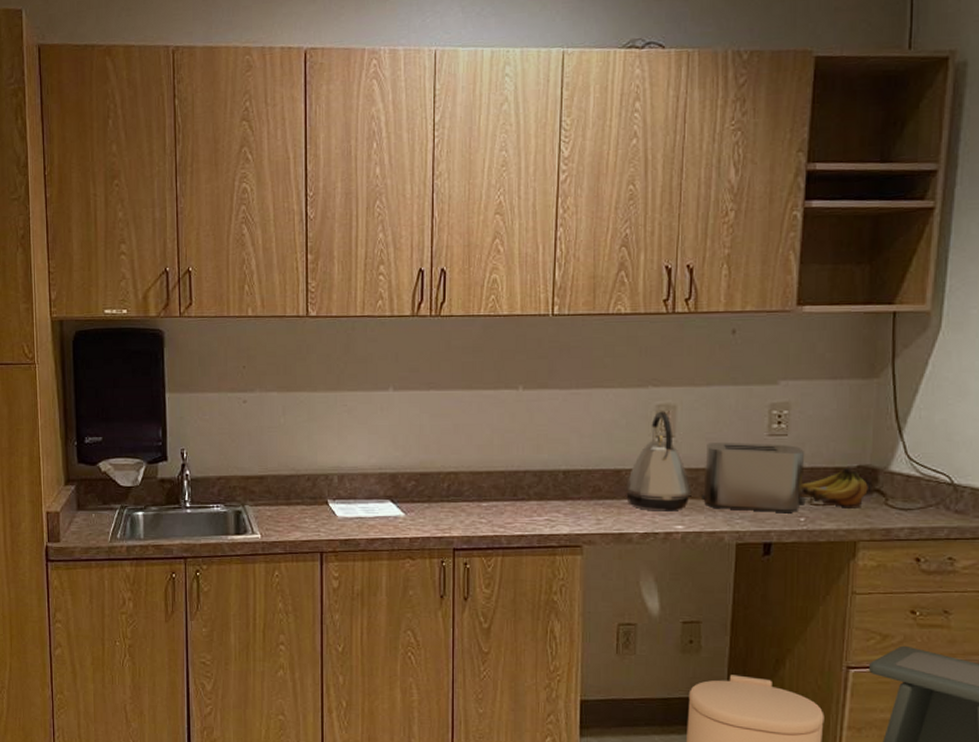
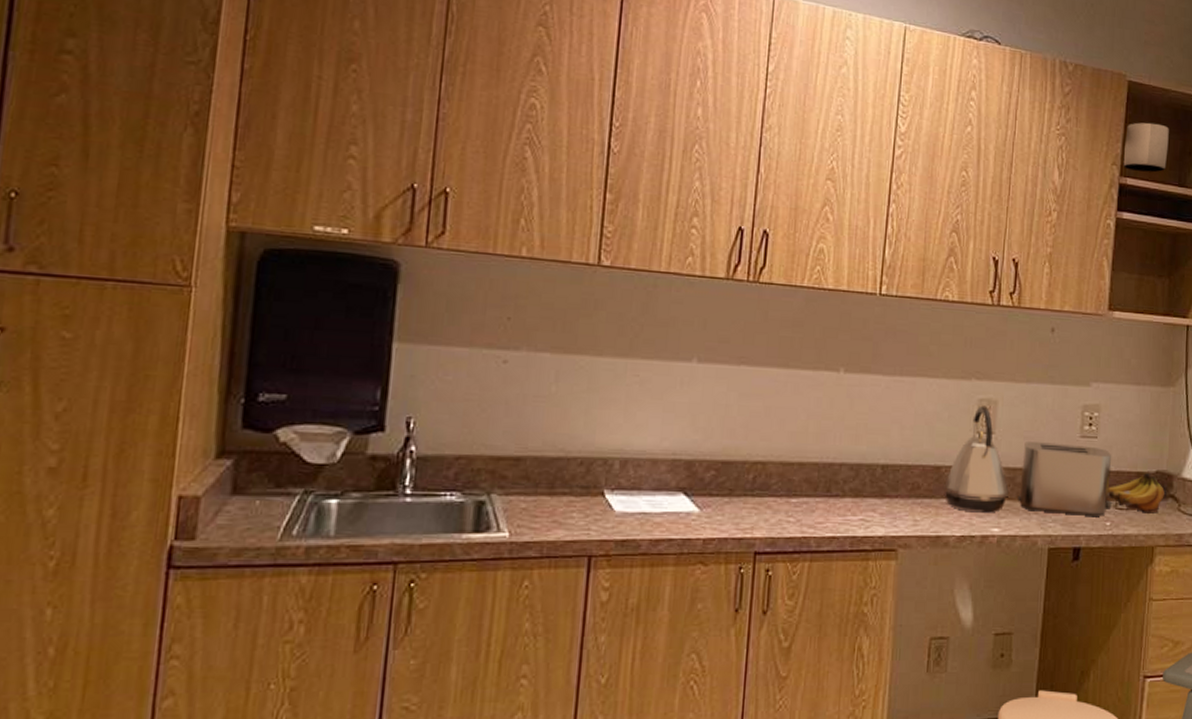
paper towel roll: none [811,97,868,154] -> present [1123,122,1169,173]

